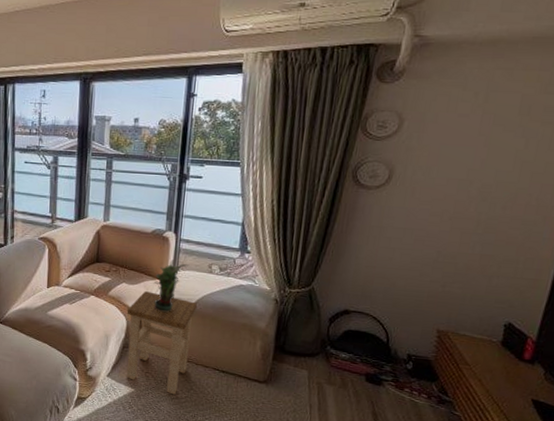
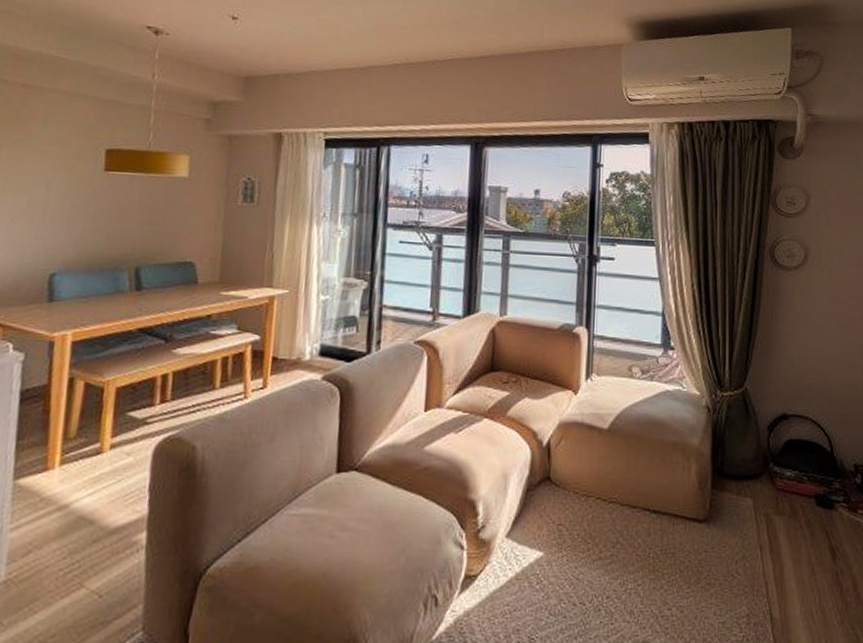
stool: present [126,290,197,395] -> none [532,406,618,554]
potted plant: present [153,259,190,313] -> none [563,362,606,435]

